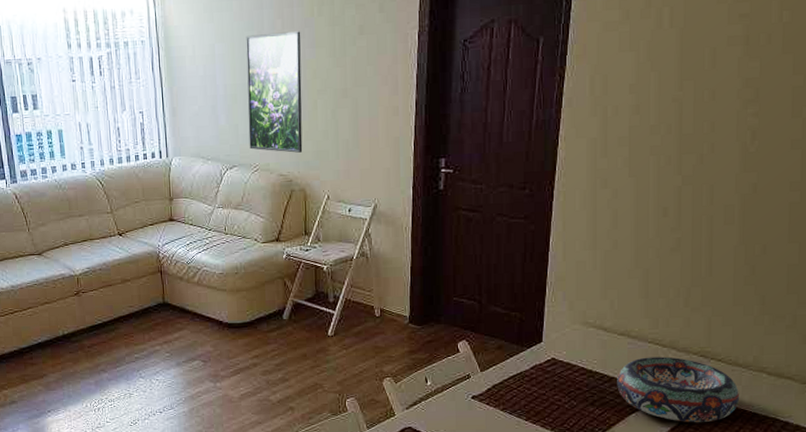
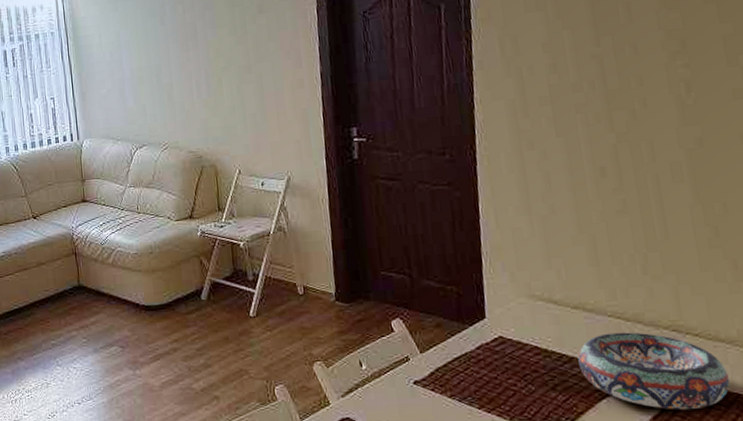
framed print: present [246,31,303,153] -> none [149,14,211,130]

